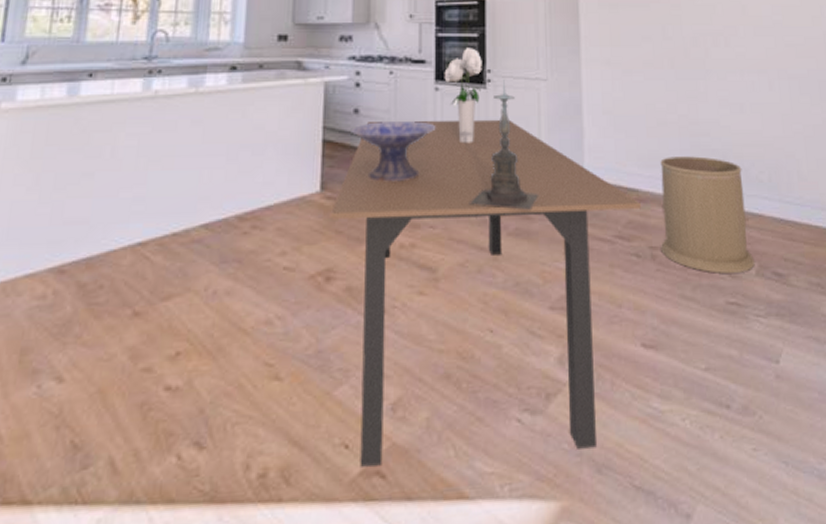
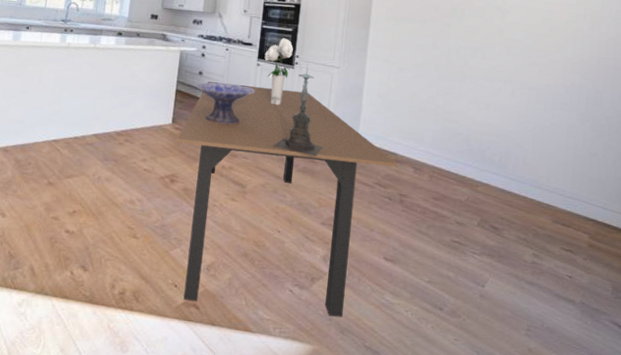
trash can: present [660,156,755,274] -> none [408,134,480,222]

